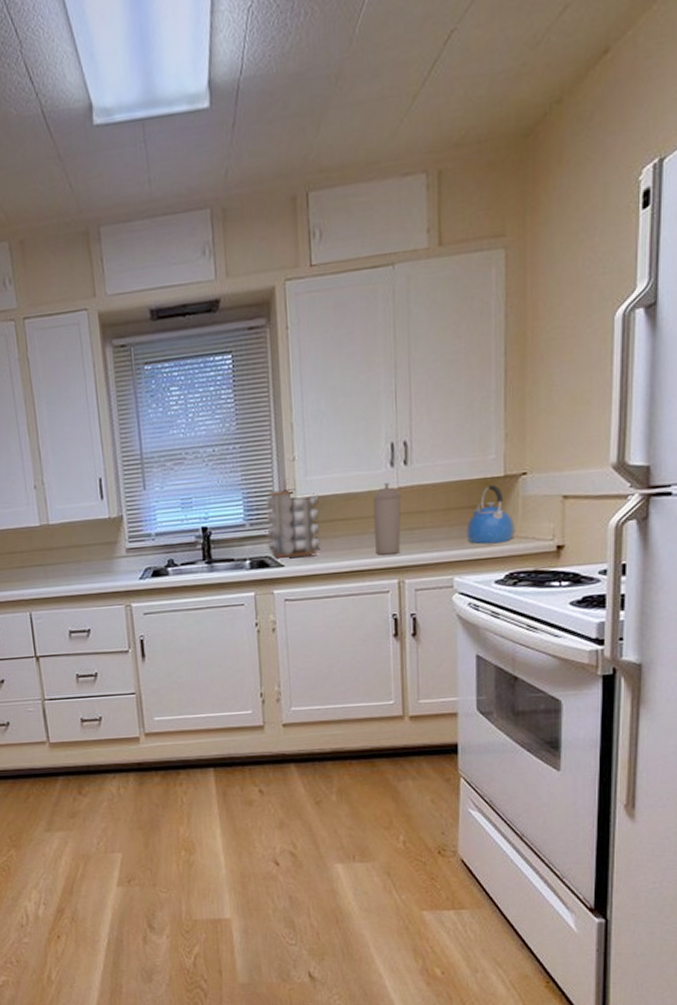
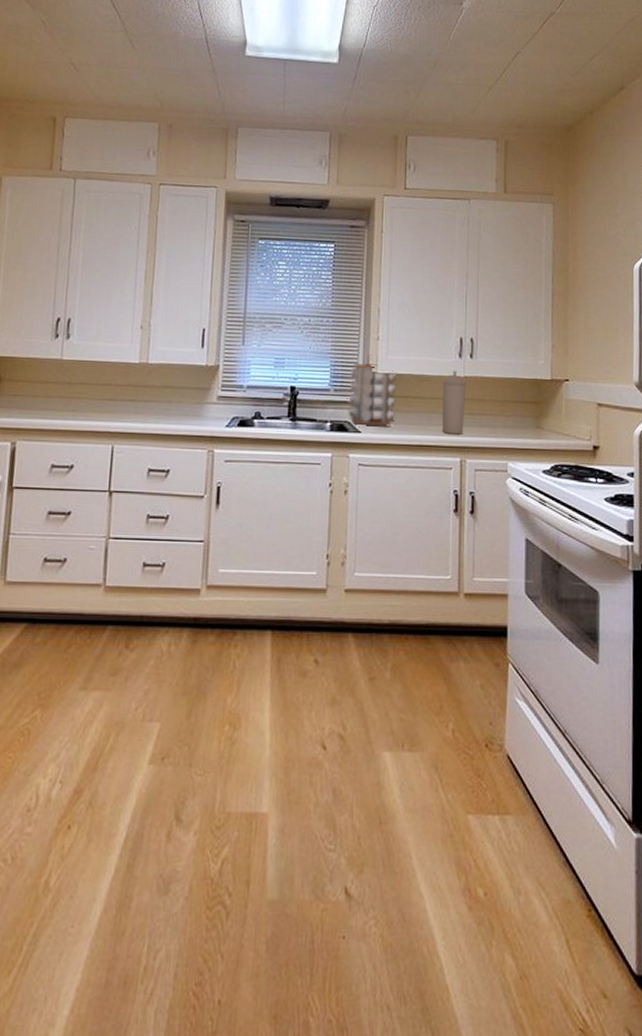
kettle: present [466,485,514,545] -> none [519,386,559,437]

